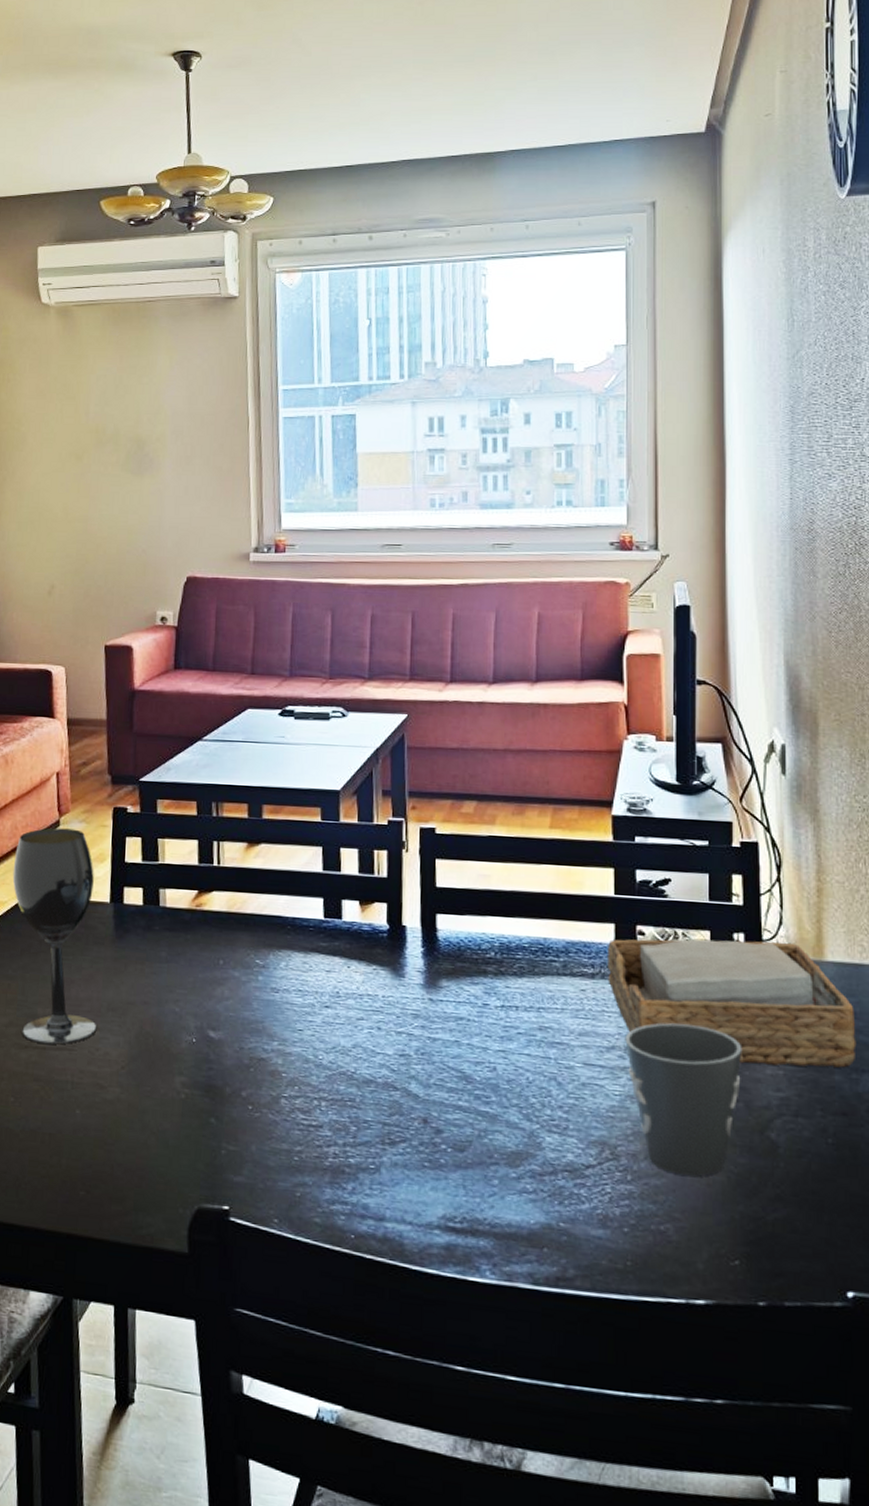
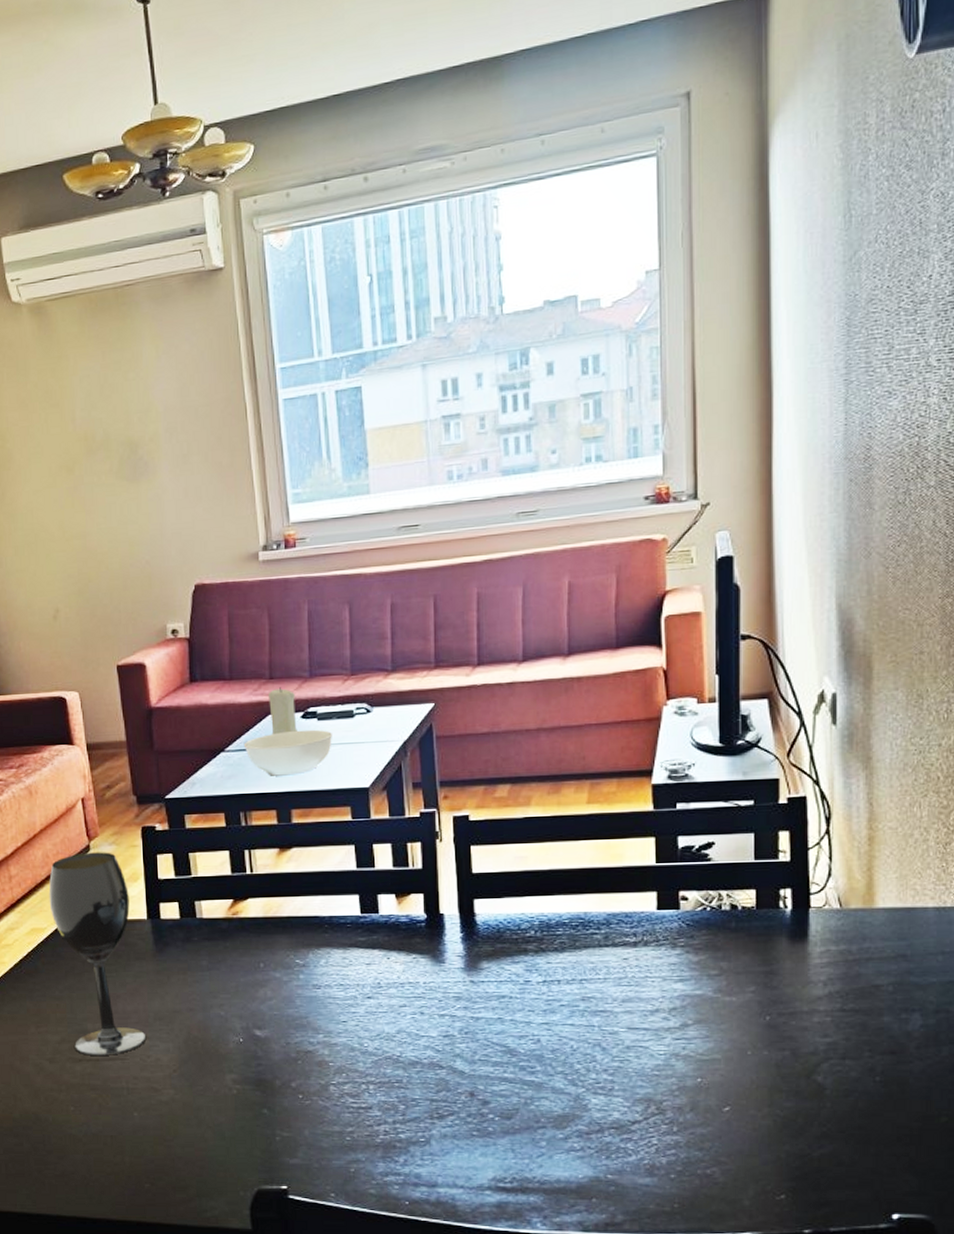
bowl: none [221,726,308,771] -> present [243,729,332,776]
candle: none [248,683,274,730] -> present [267,687,297,735]
napkin holder: present [608,939,857,1068] -> none [650,893,907,1014]
mug: present [625,1023,742,1177] -> none [669,982,789,1122]

